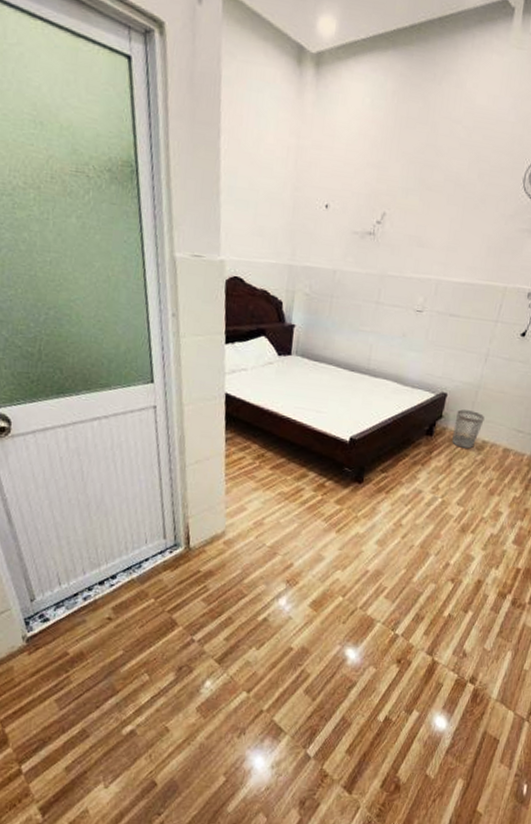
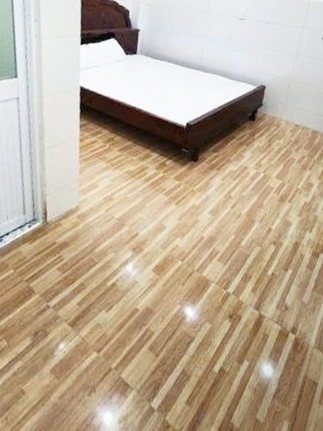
wastebasket: present [452,409,485,449] -> none [271,99,297,131]

